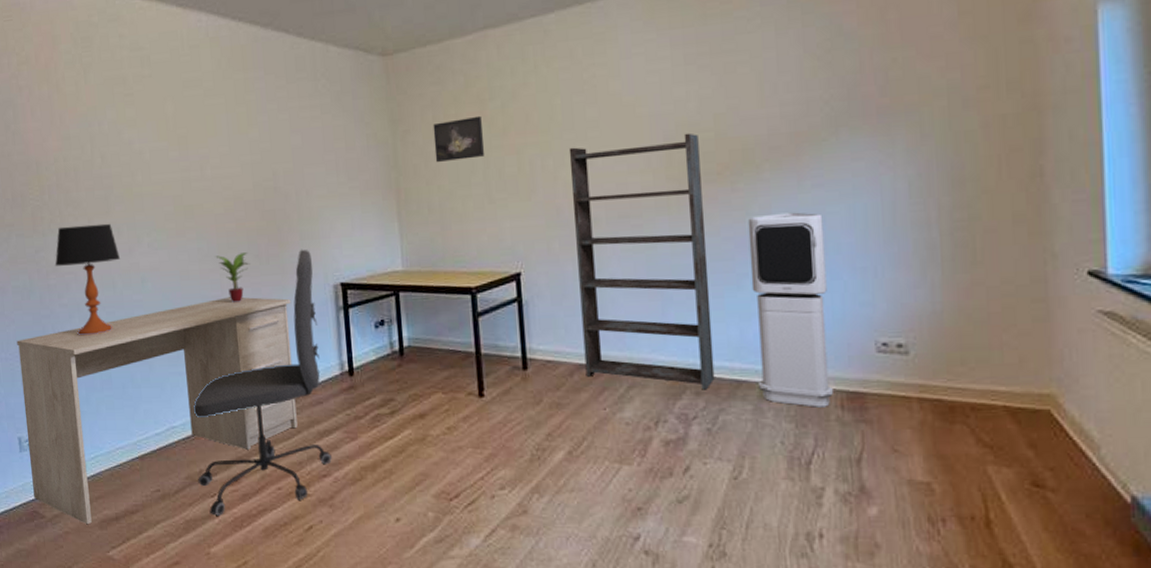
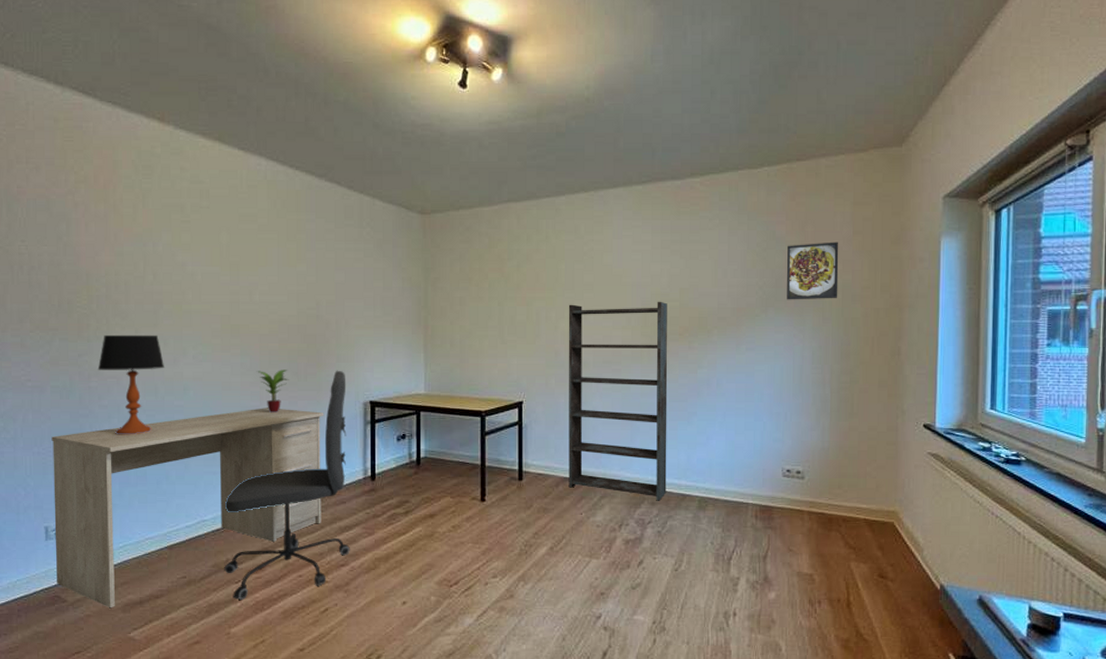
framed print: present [433,115,484,163] -> none [459,271,500,307]
air purifier: present [747,212,833,408] -> none [698,368,752,517]
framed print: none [862,28,942,116] -> present [787,242,839,300]

